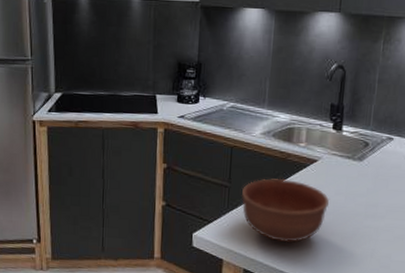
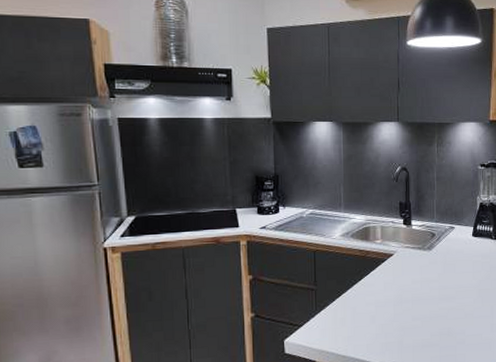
bowl: present [242,178,330,243] -> none [328,274,408,335]

